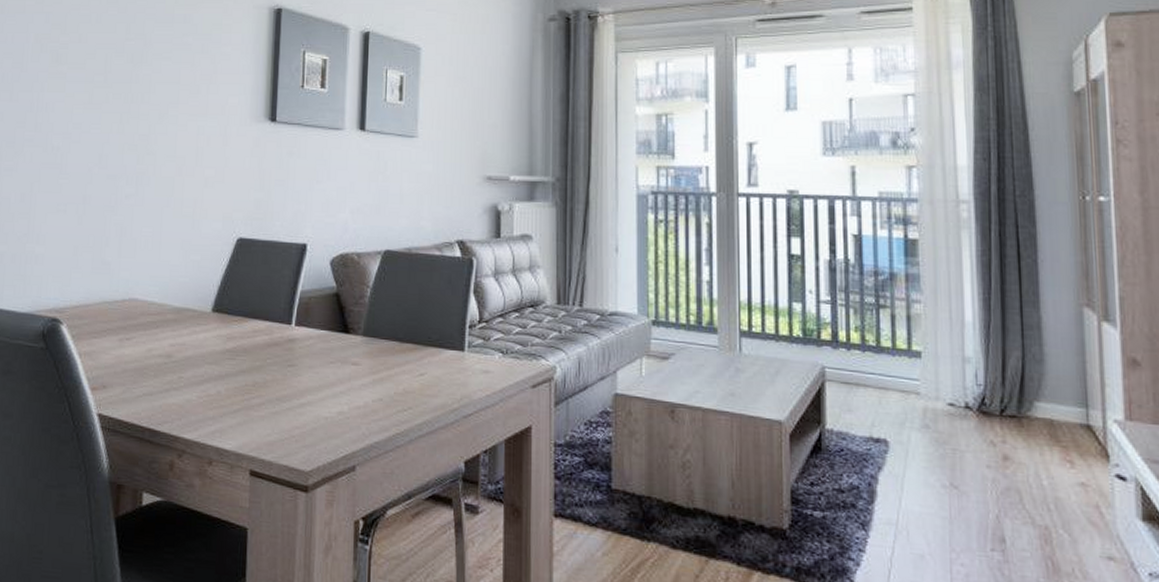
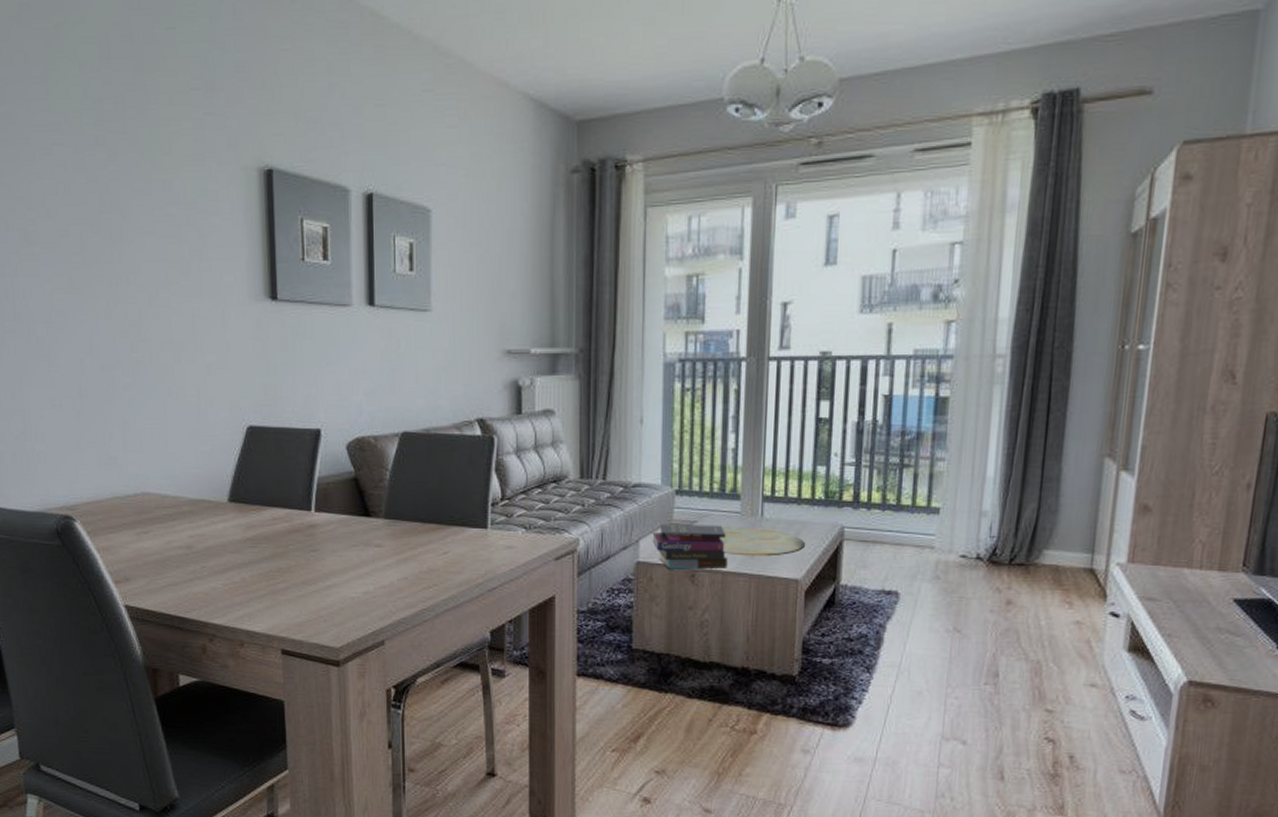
books: none [630,355,708,406] -> present [652,524,728,569]
decorative tray: none [698,360,786,394] -> present [720,526,805,555]

